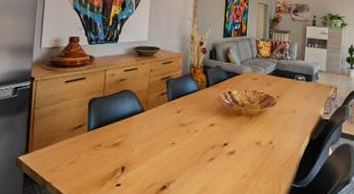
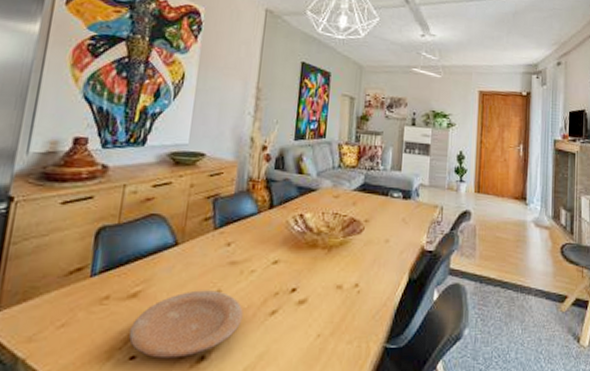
plate: none [115,142,191,187] -> present [129,290,244,358]

